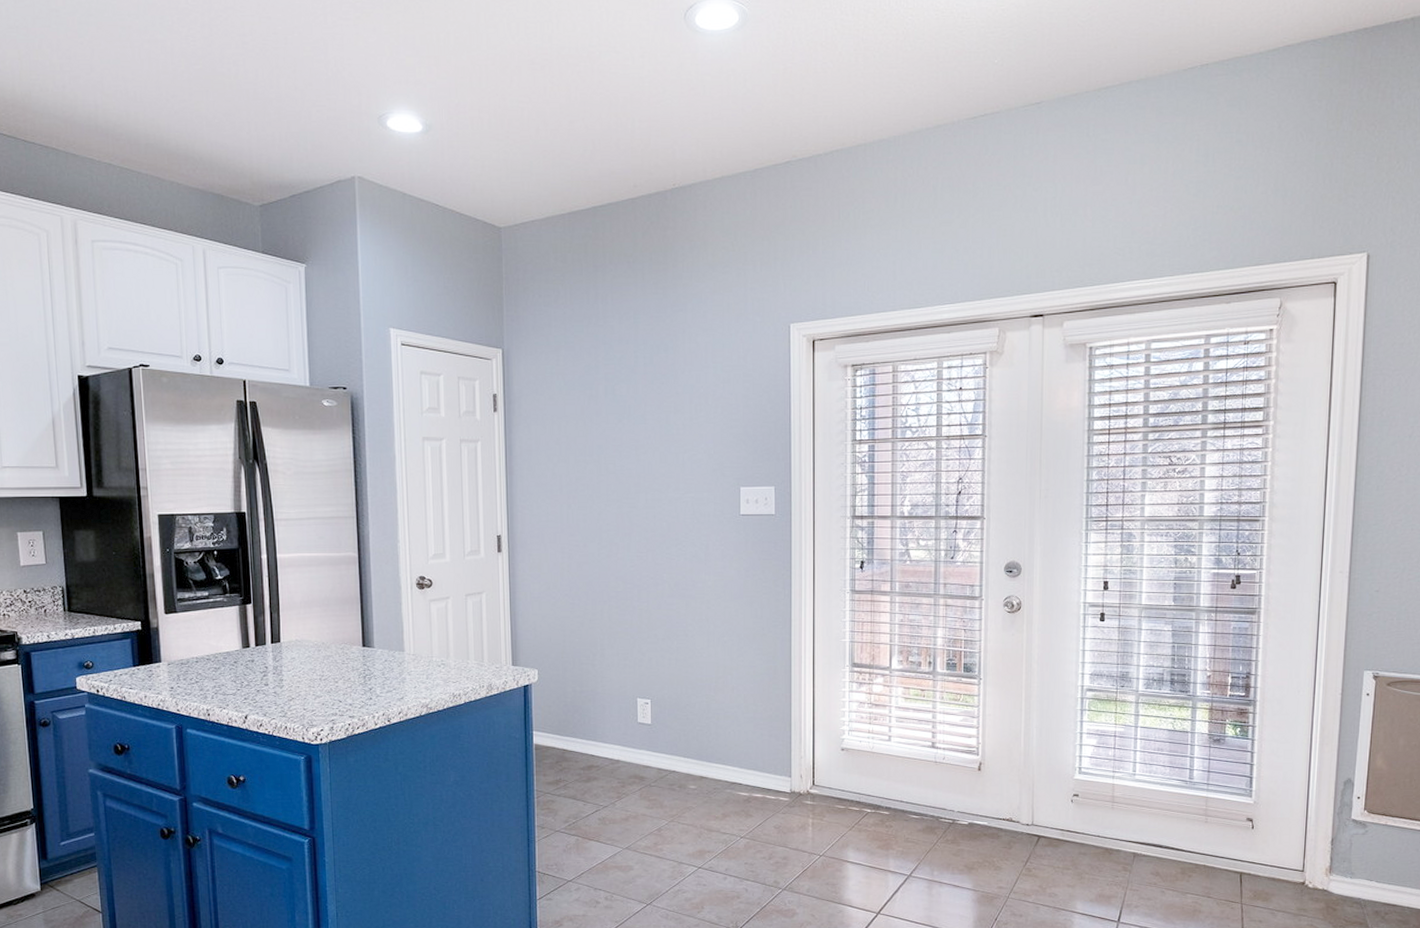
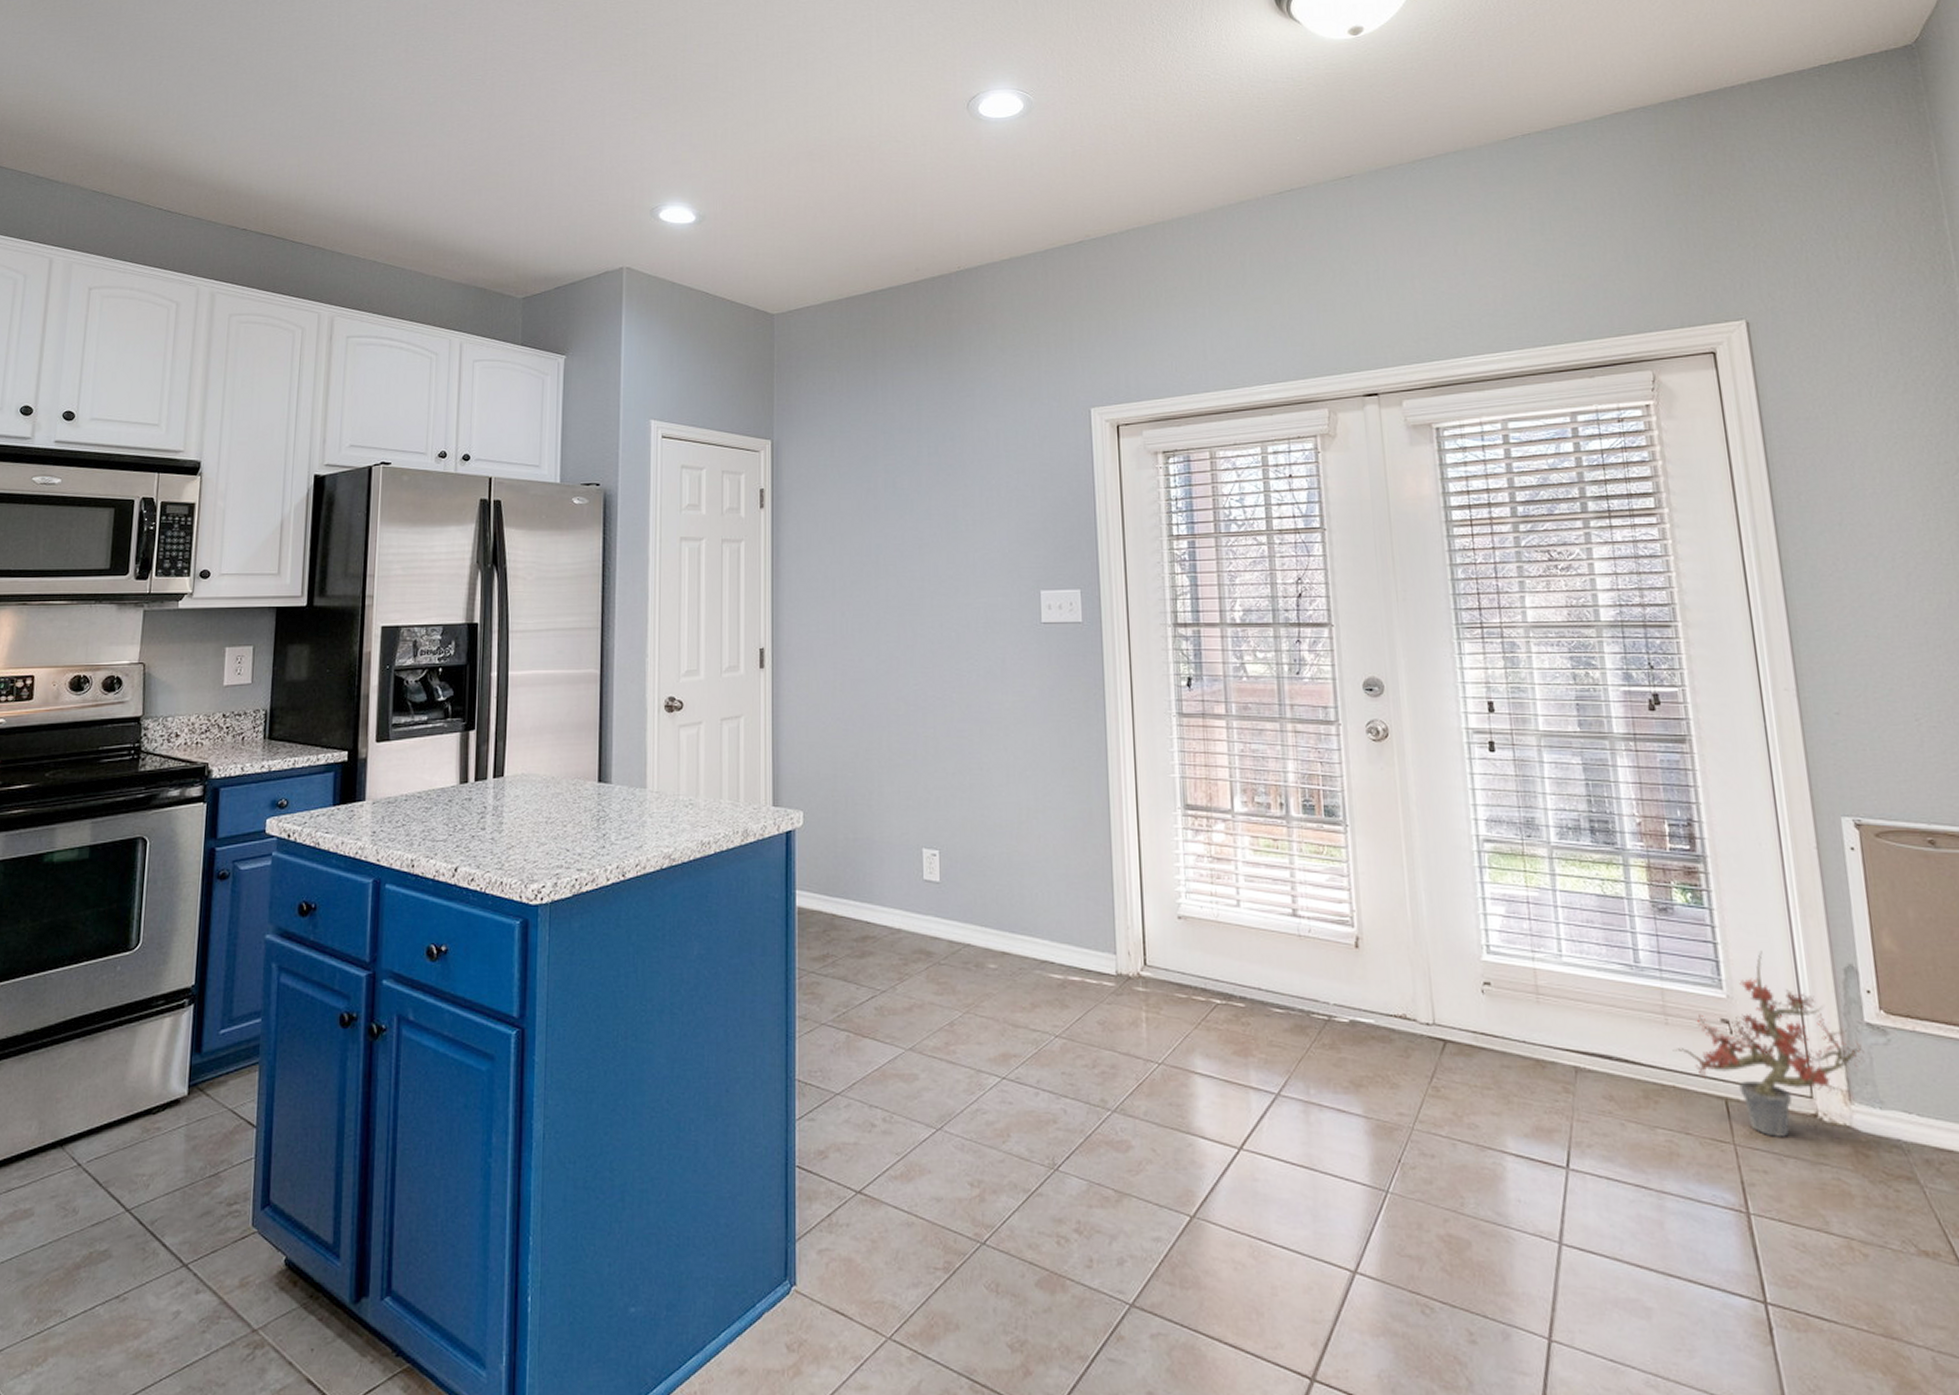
potted plant: none [1207,769,1347,898] -> present [1672,950,1865,1137]

